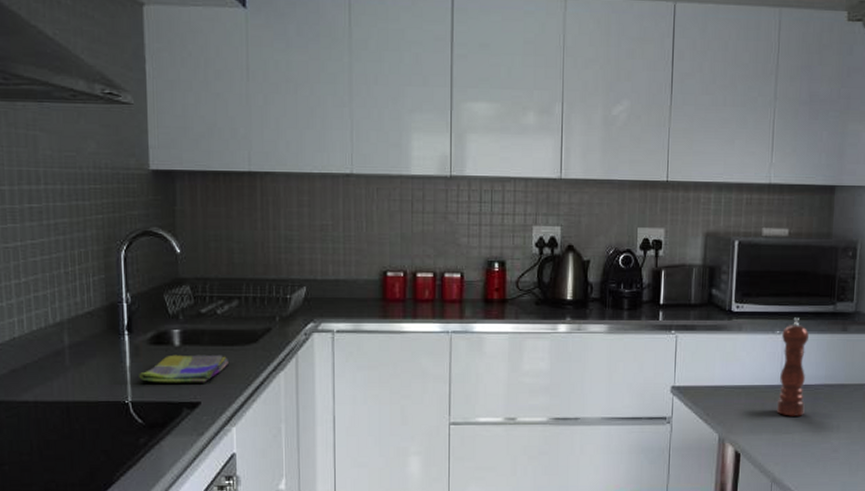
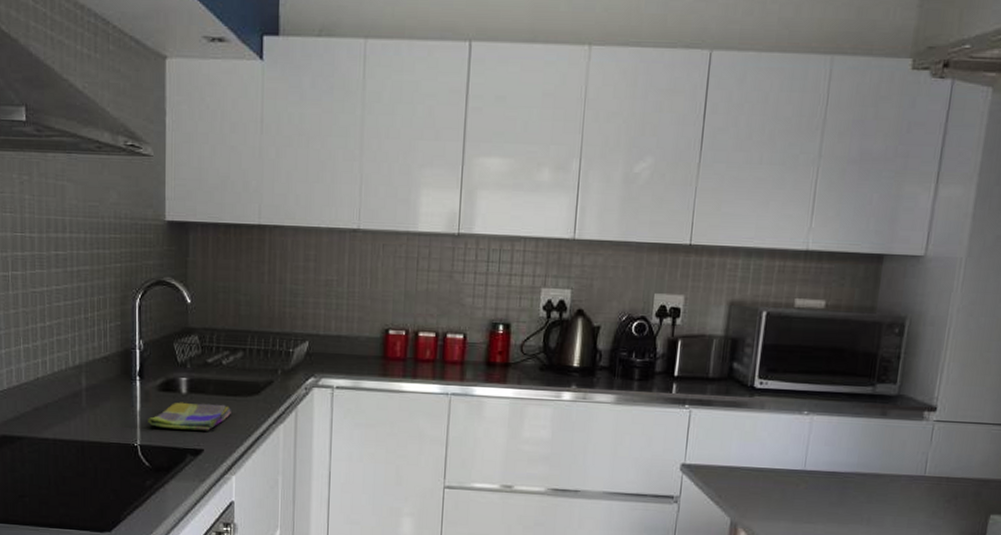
pepper mill: present [776,317,810,416] -> none [797,397,842,506]

